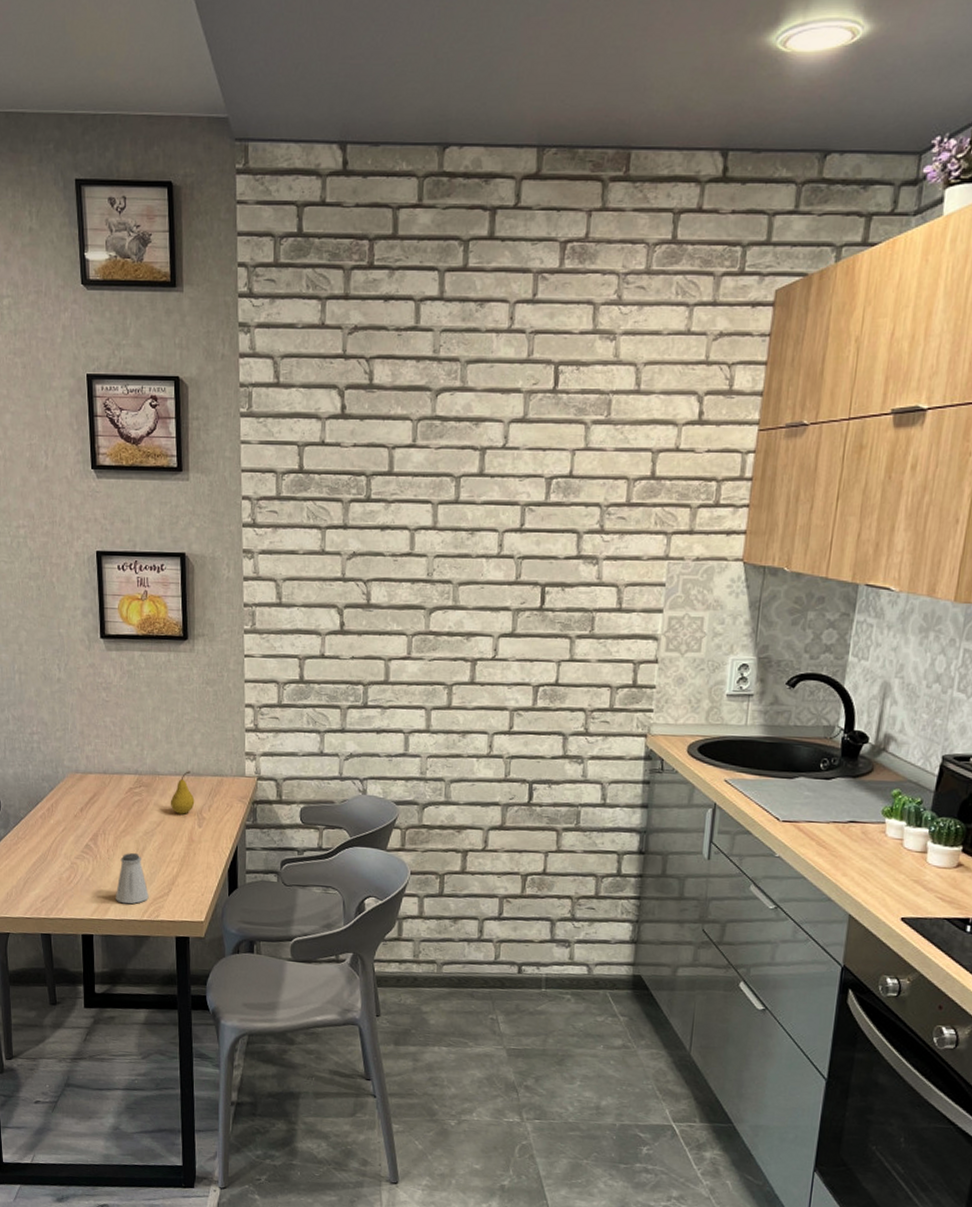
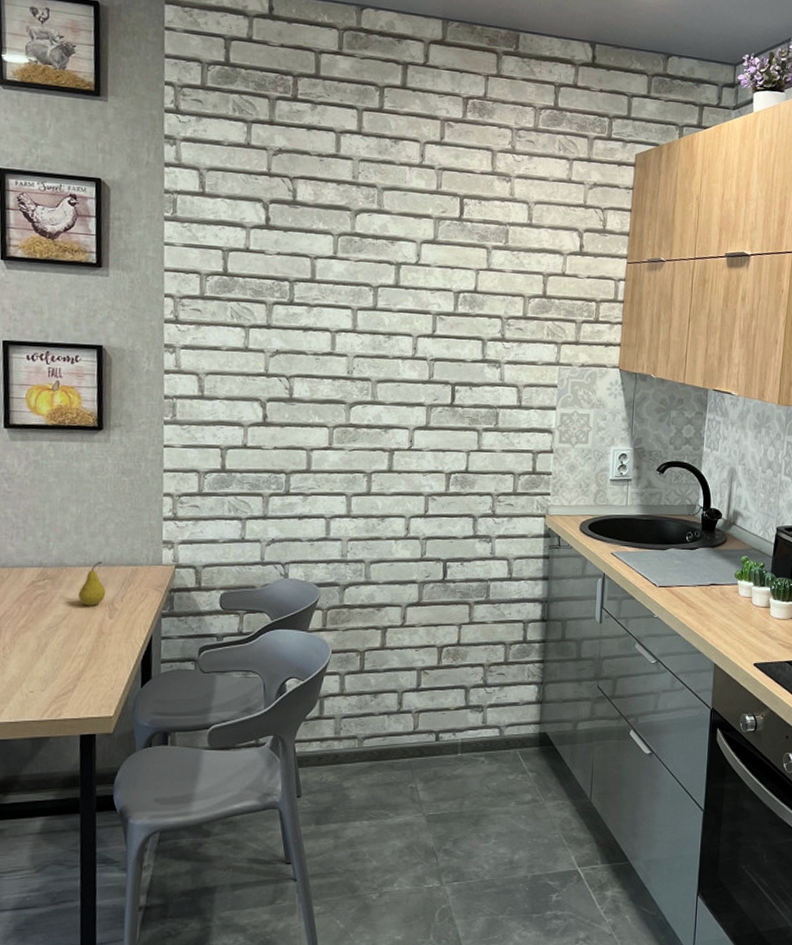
saltshaker: present [116,853,149,904] -> none [11,650,50,705]

